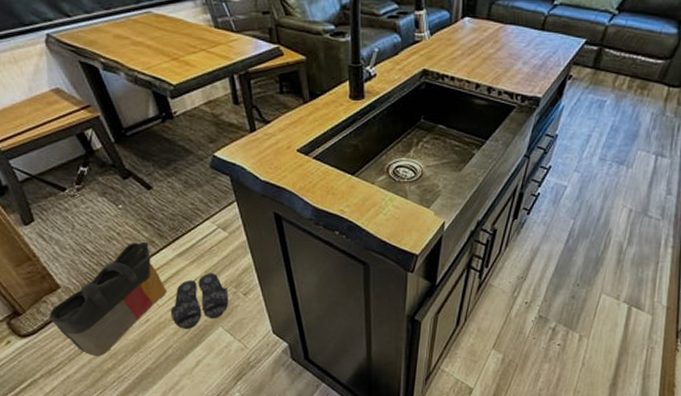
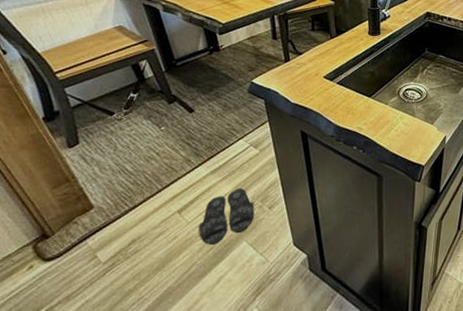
tote bag: present [49,241,167,356] -> none [77,160,197,277]

